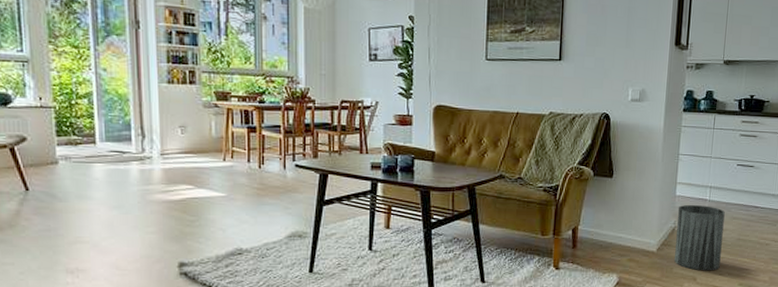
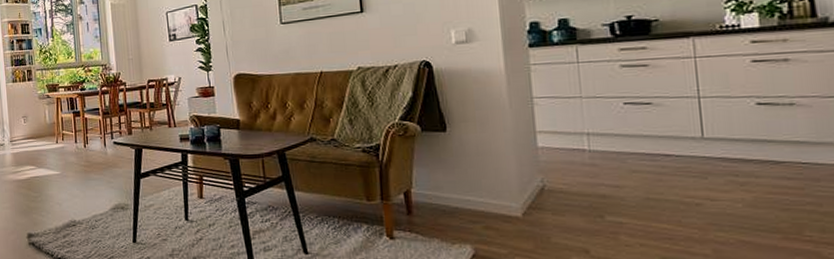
trash can: present [674,204,725,271] -> none [545,156,624,241]

